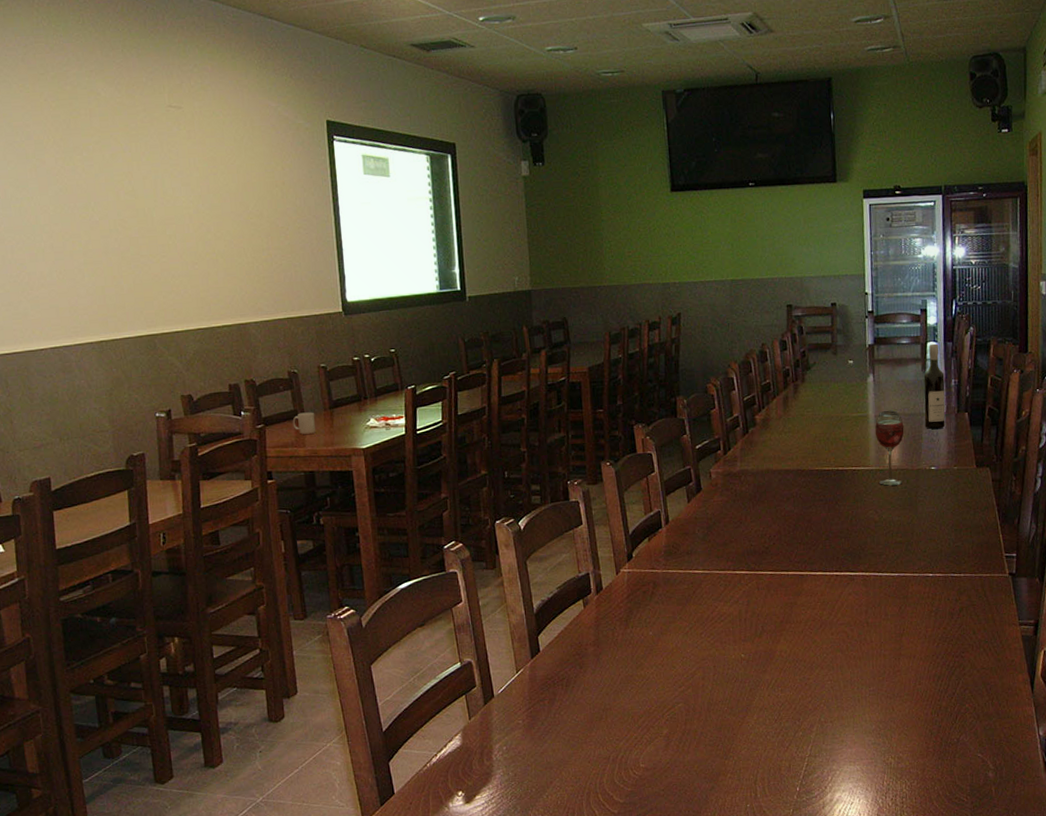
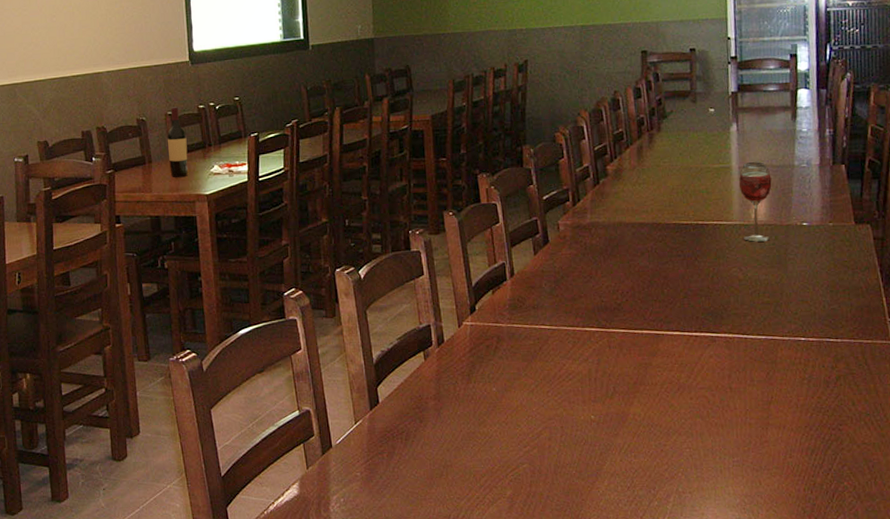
cup: present [292,412,316,435] -> none [140,158,163,181]
wine bottle: none [320,359,343,431] -> present [166,106,188,177]
bottle: present [923,343,945,430] -> none [794,91,819,183]

